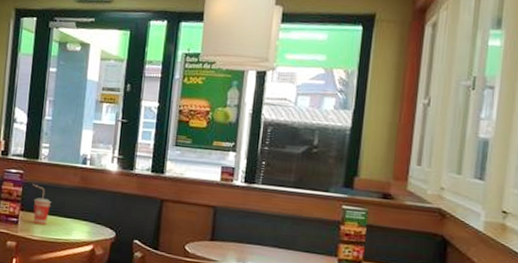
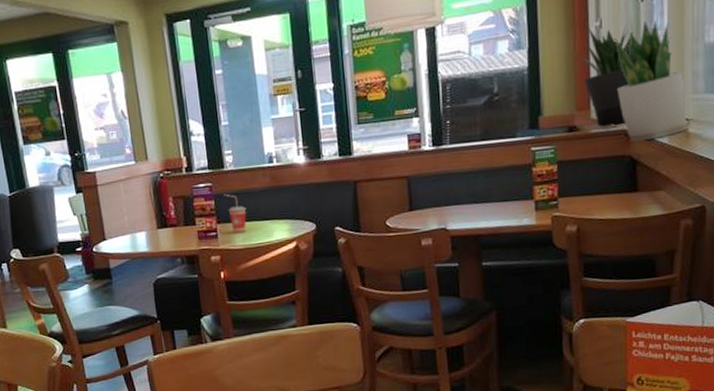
planter: none [404,104,461,202] -> present [580,25,634,127]
planter: none [437,109,509,225] -> present [614,20,690,142]

